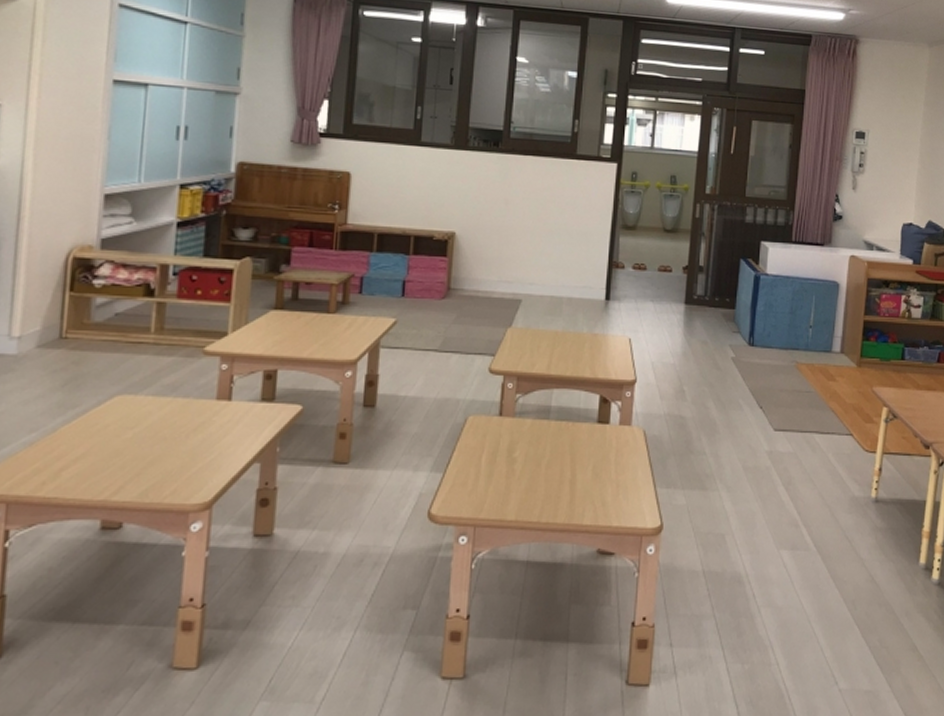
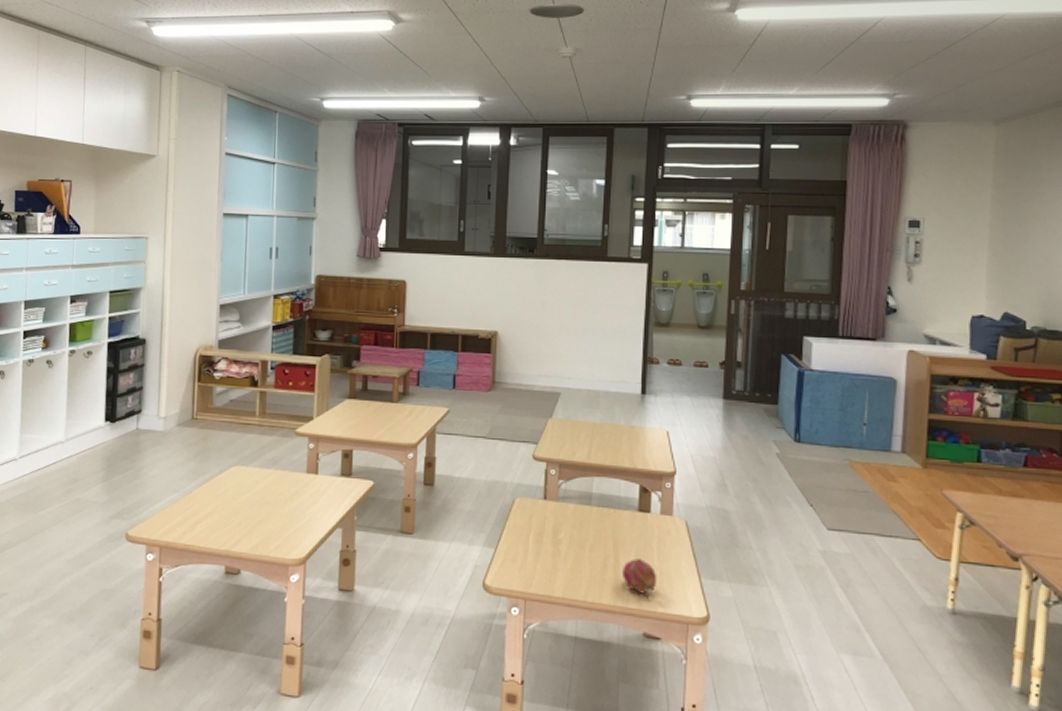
fruit: none [577,473,614,509] -> present [621,558,657,594]

